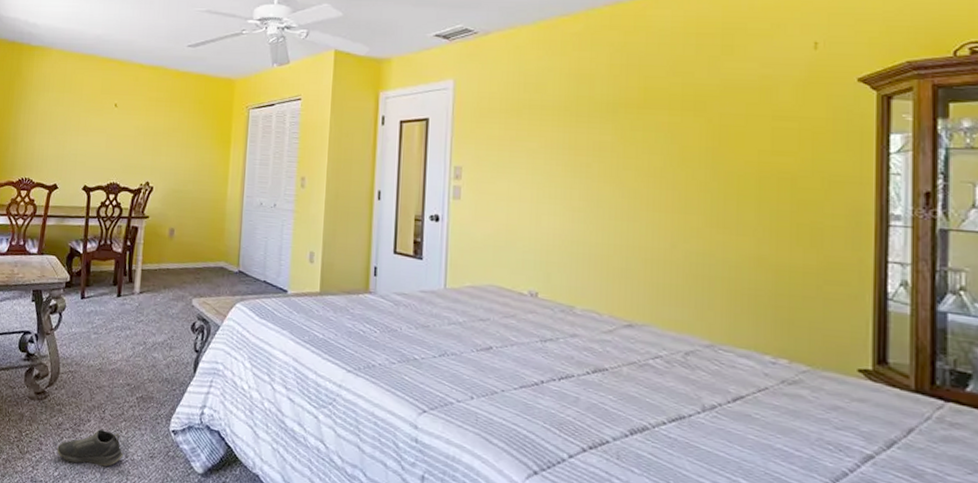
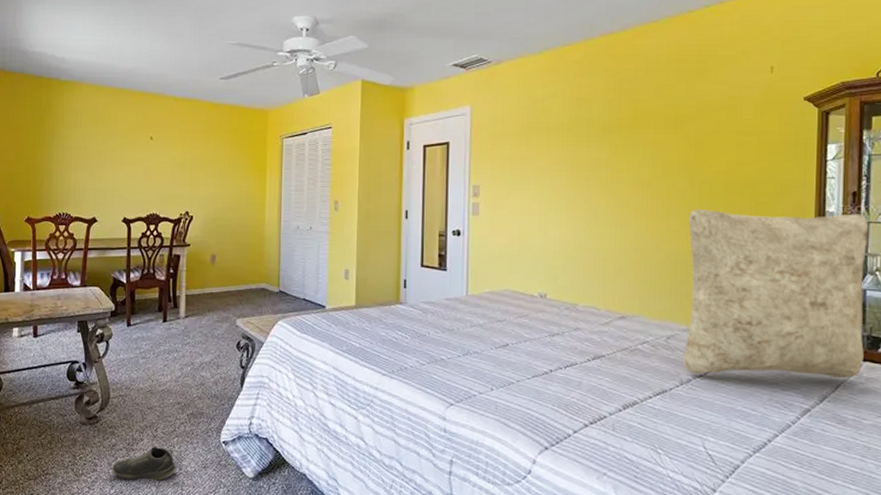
pillow: none [705,204,949,422] -> present [683,209,869,379]

